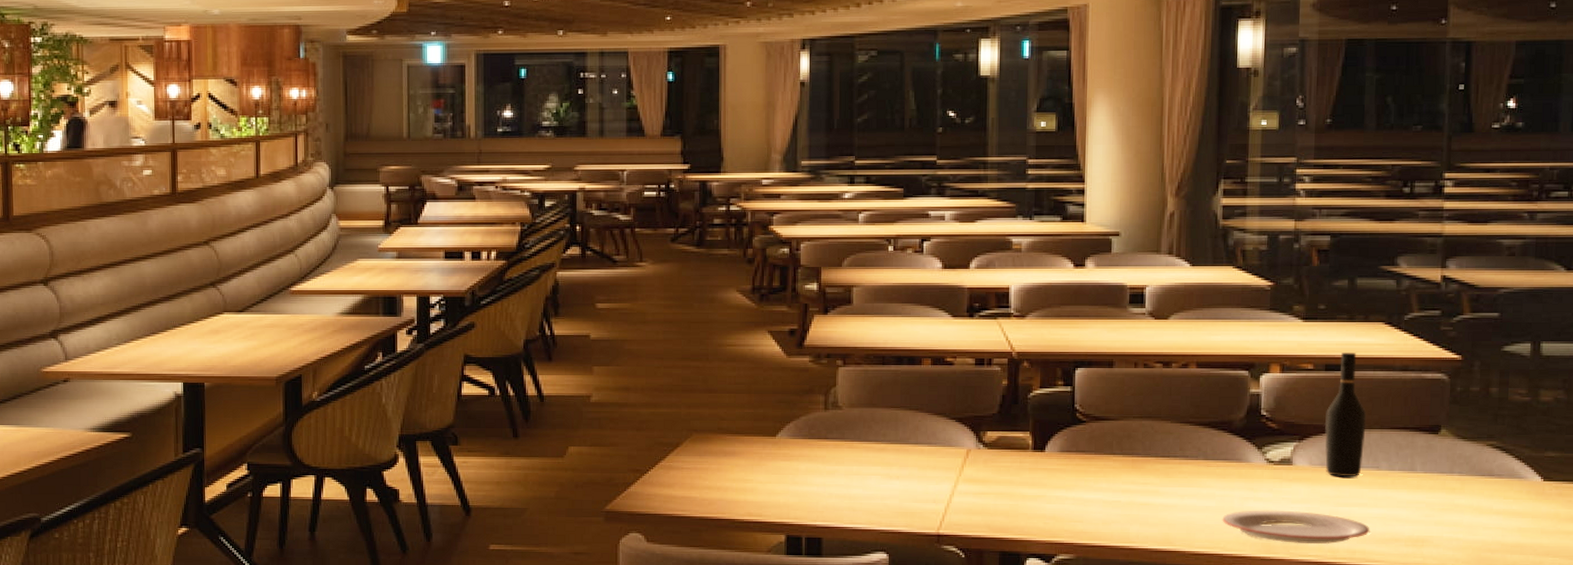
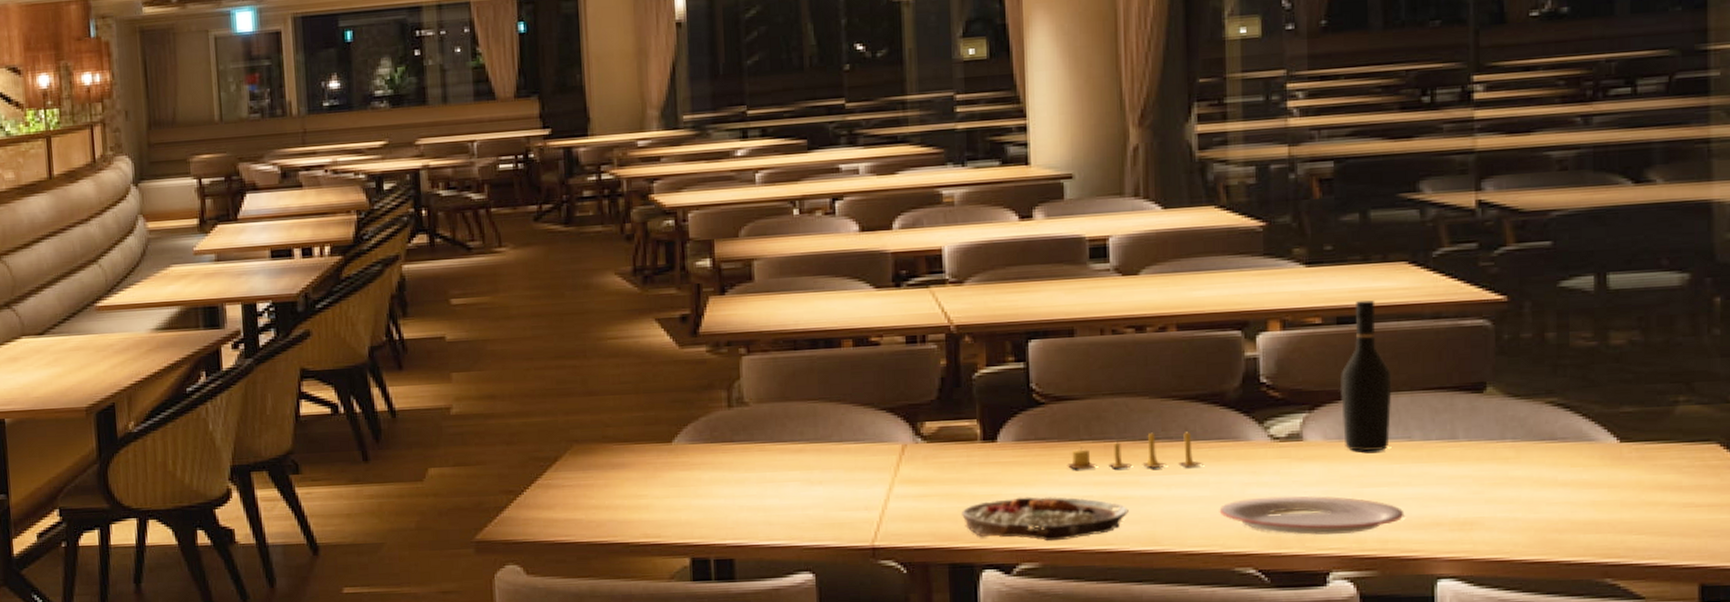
plate: none [1013,499,1149,537] -> present [962,496,1129,542]
candle: none [1101,450,1211,482] -> present [1067,430,1203,470]

